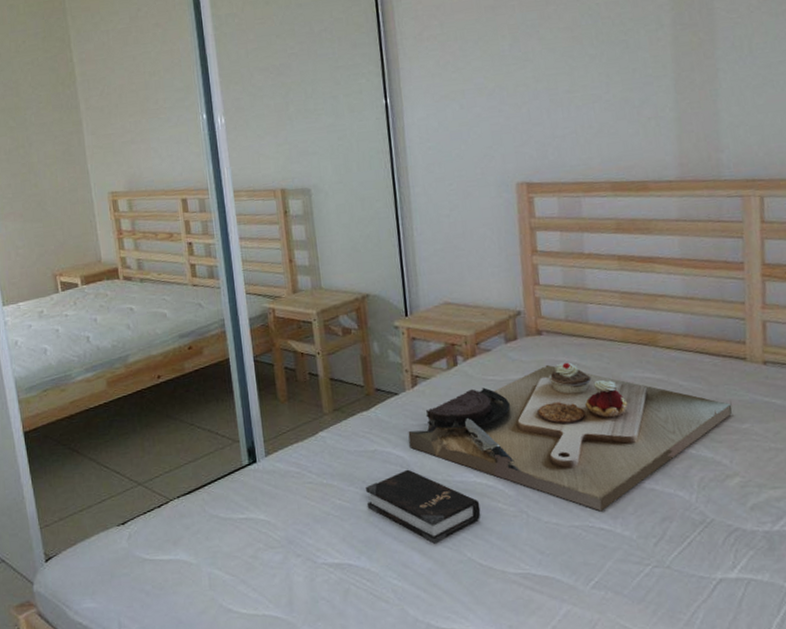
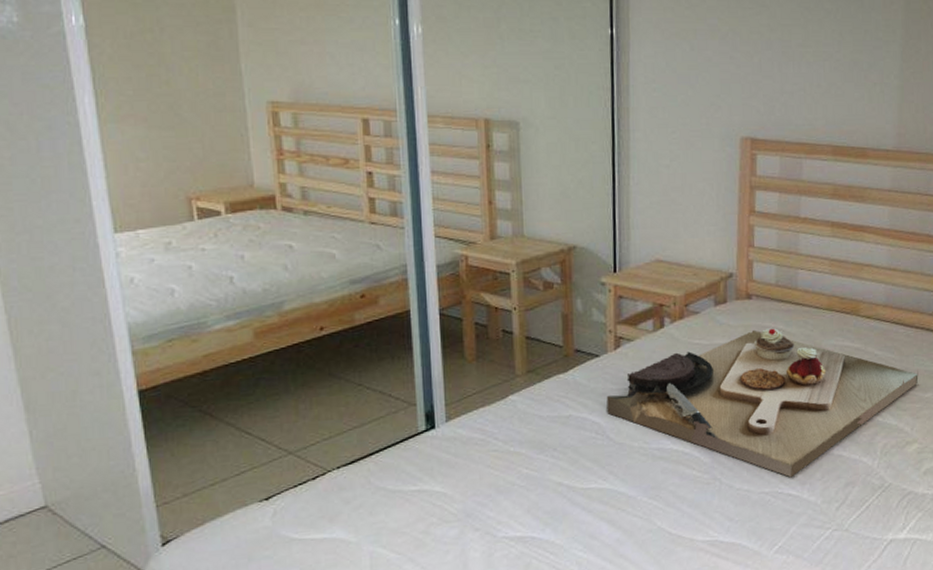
hardback book: present [366,469,481,544] -> none [556,436,675,514]

